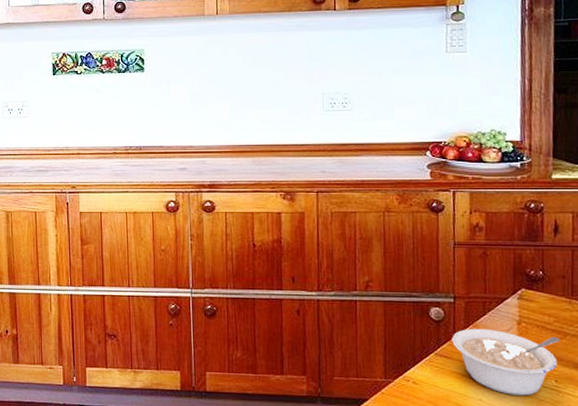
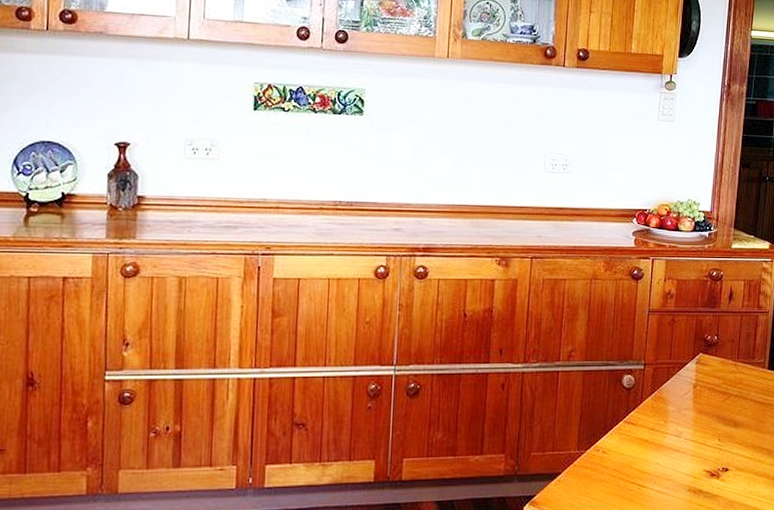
legume: present [452,328,560,396] -> none [639,393,725,457]

